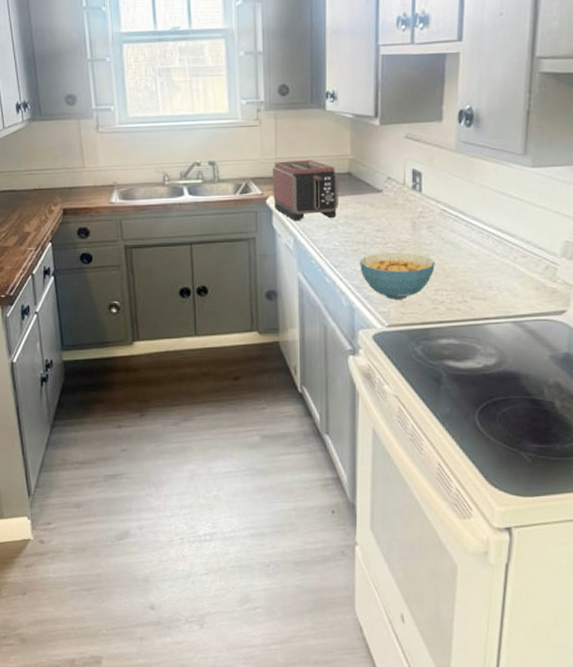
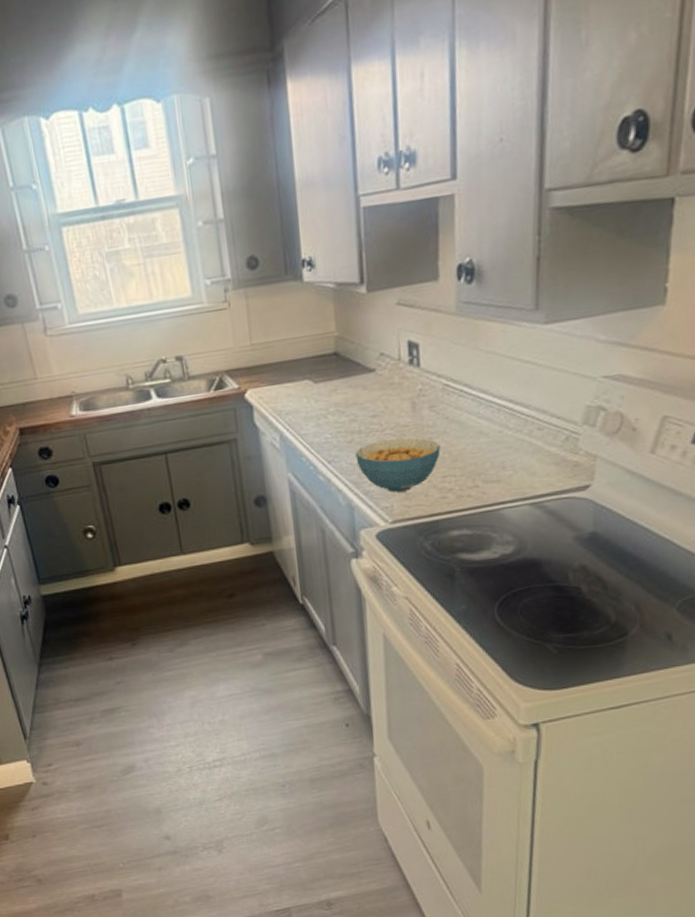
toaster: present [272,160,339,221] -> none [248,342,327,415]

